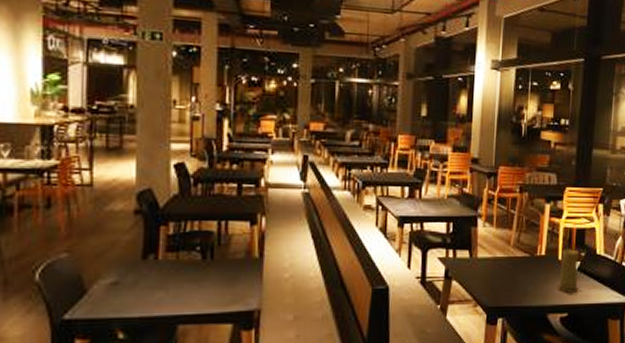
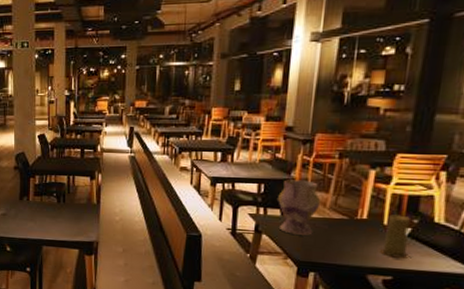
vase: none [466,217,506,278] -> present [278,179,321,235]

